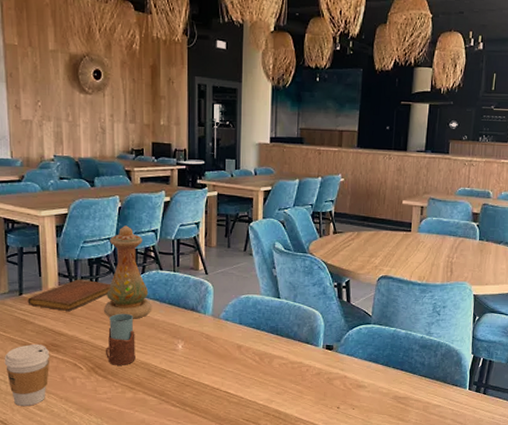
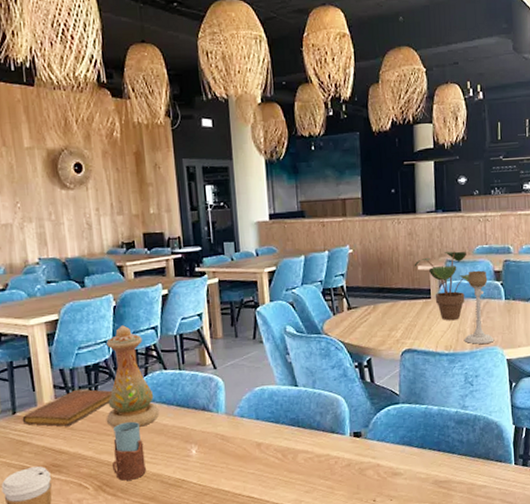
potted plant: none [399,189,450,254] -> present [414,250,470,321]
candle holder: none [436,210,466,278] -> present [463,270,495,344]

